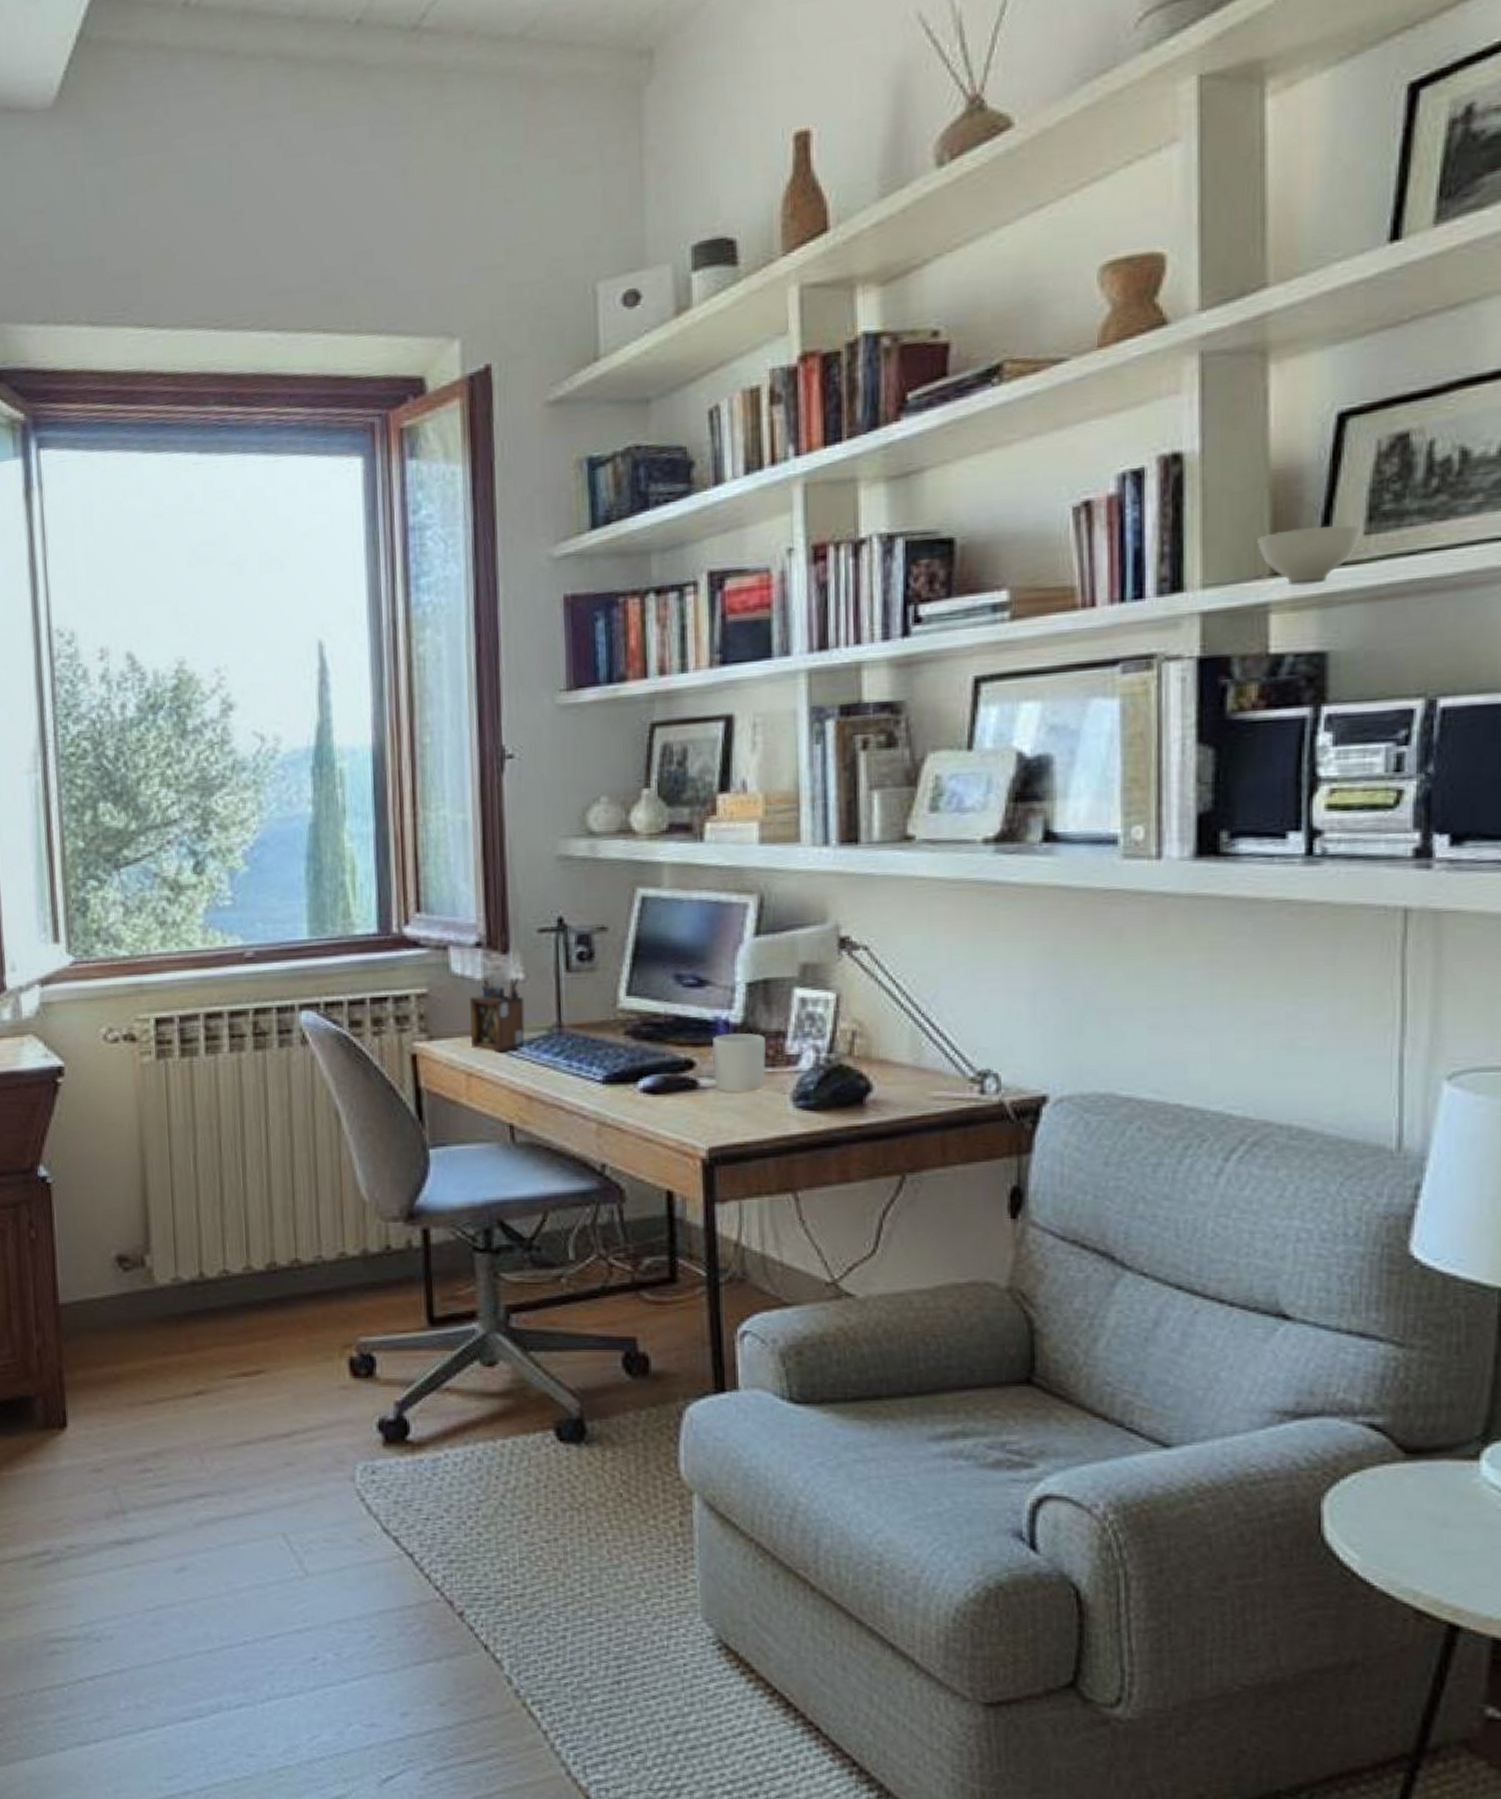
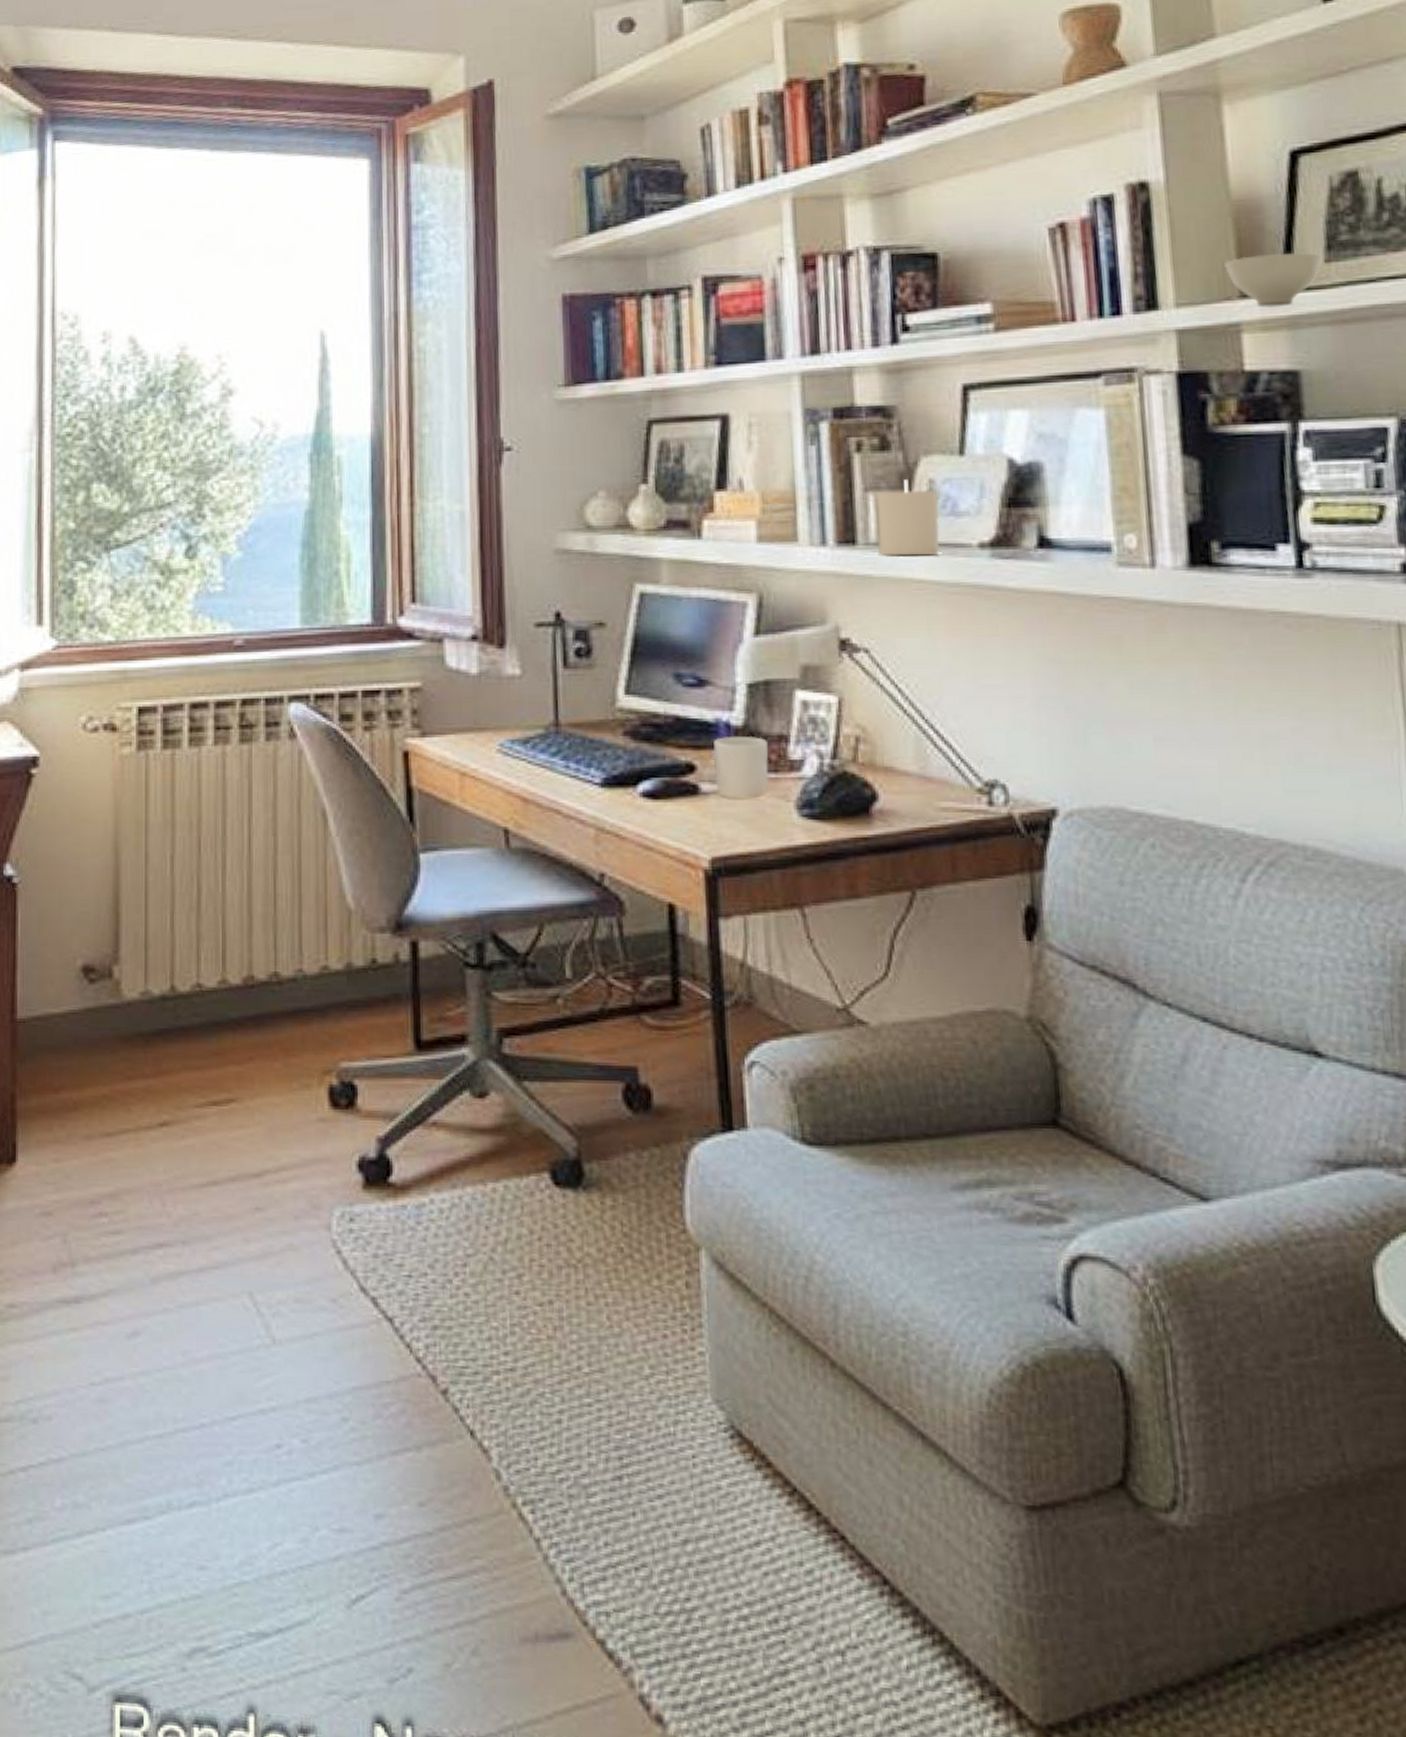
desk organizer: present [470,978,525,1053] -> none [464,672,521,751]
candle: none [879,776,945,854] -> present [874,479,940,556]

